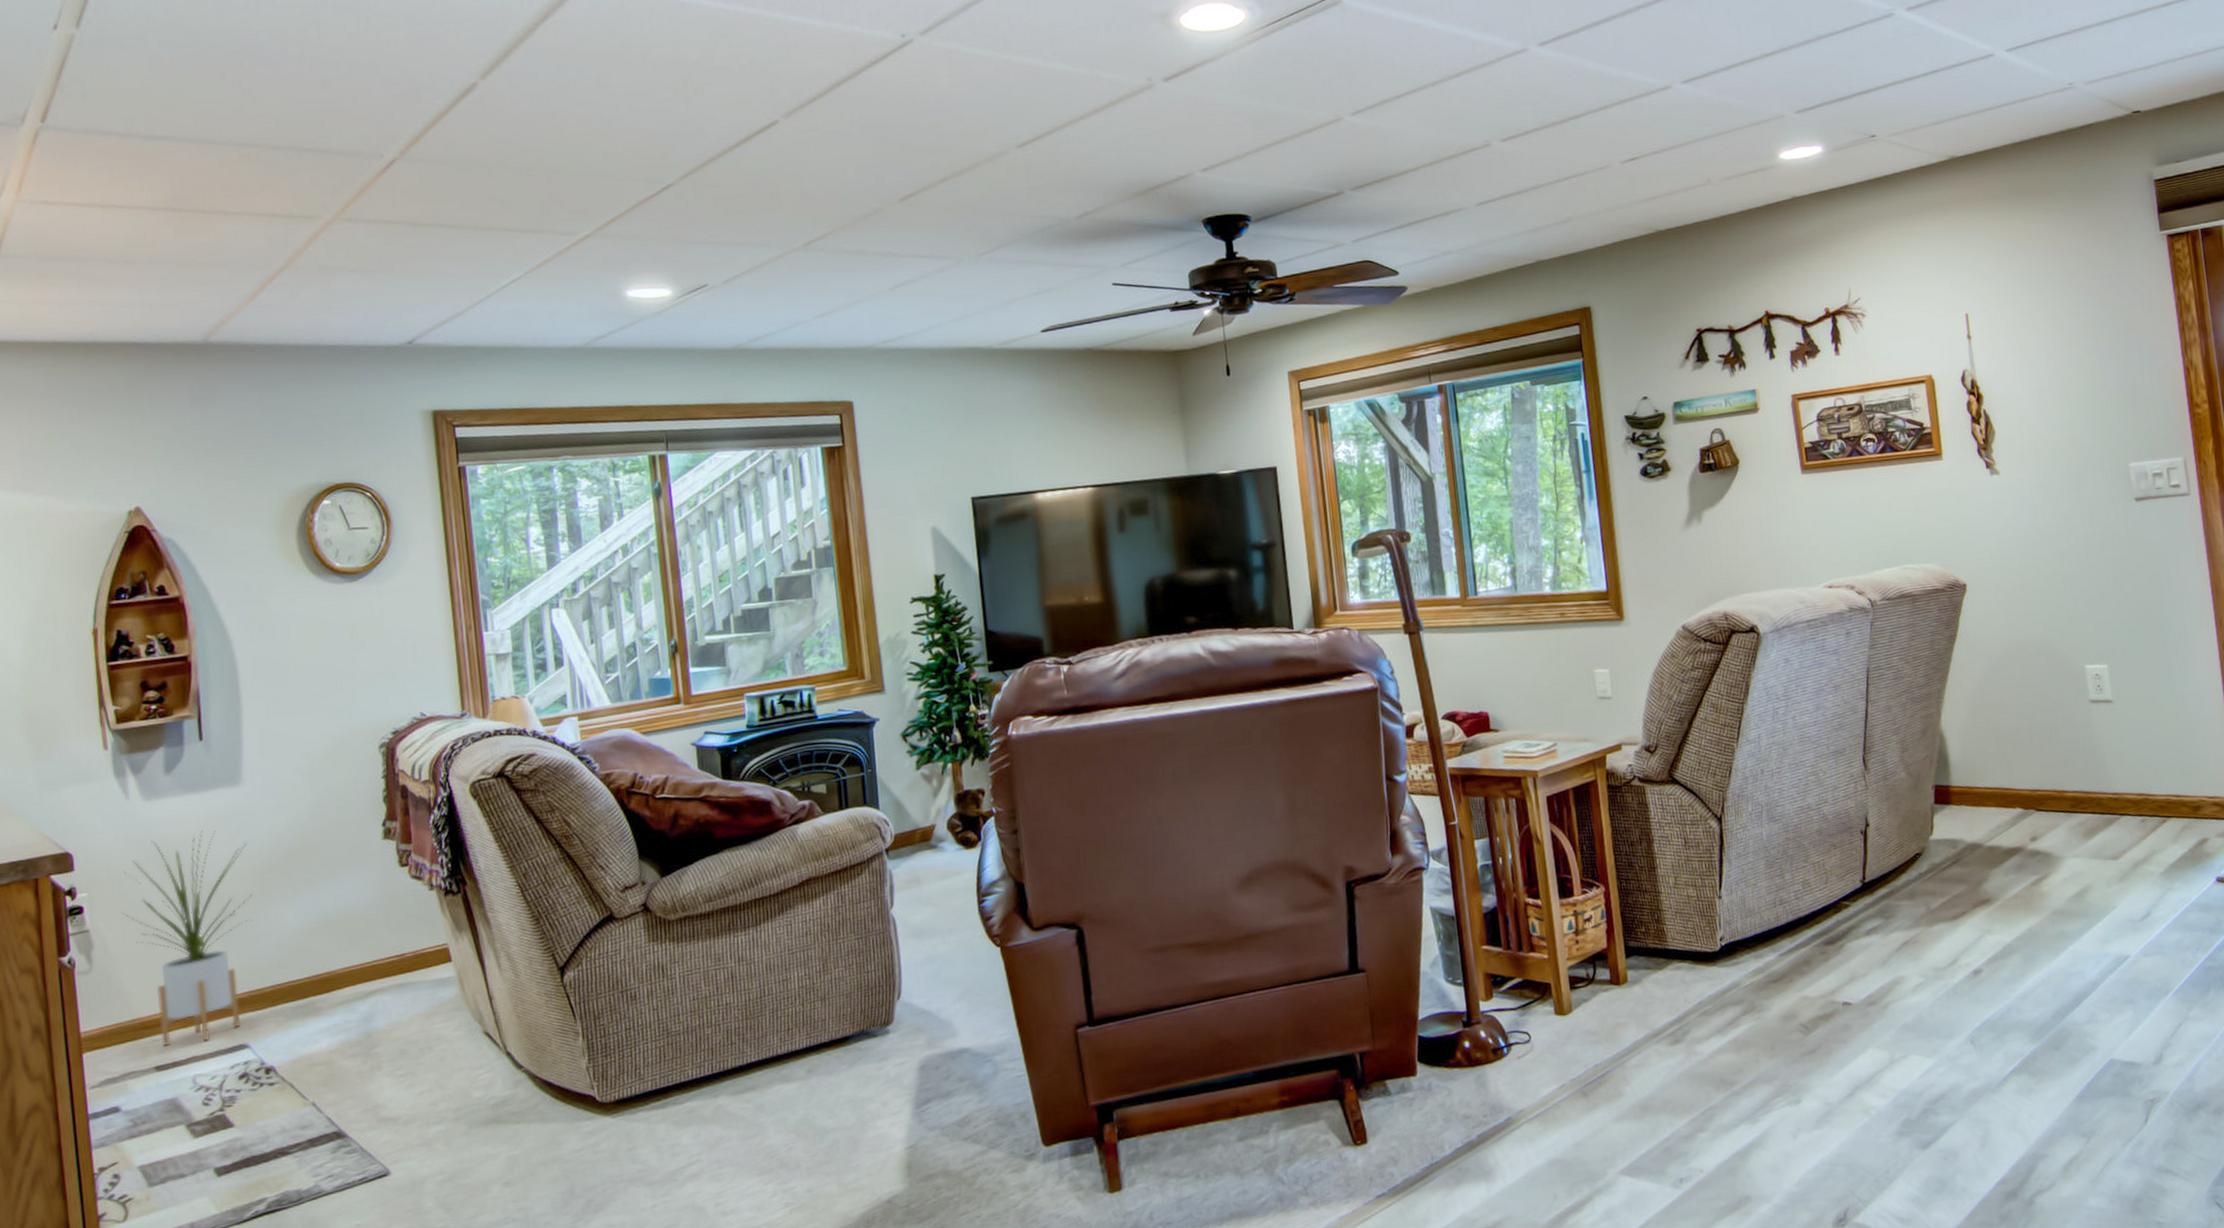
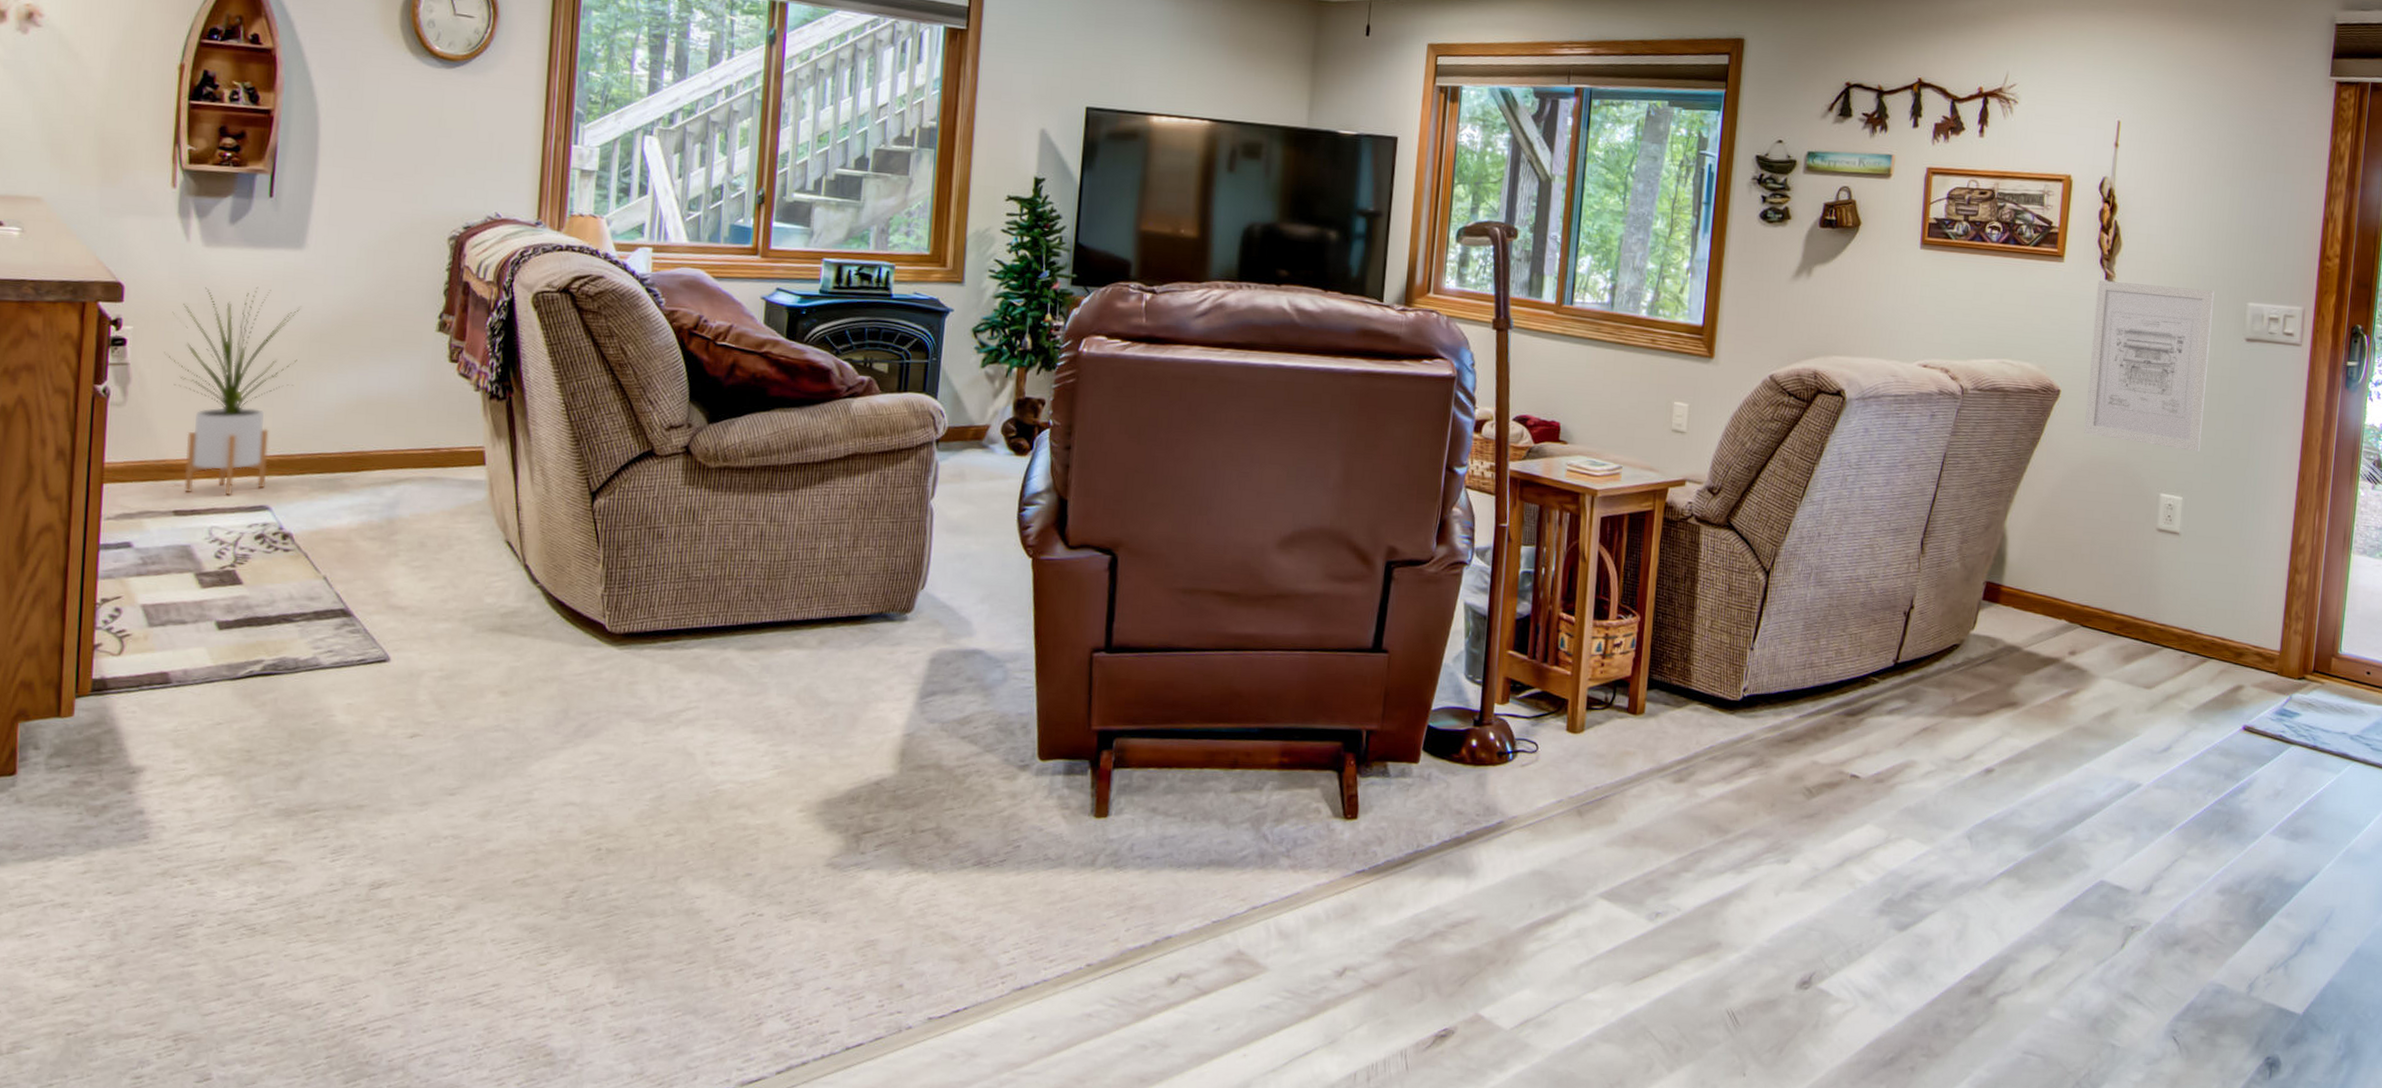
wall art: none [1979,458,2115,622] -> present [2084,280,2215,452]

